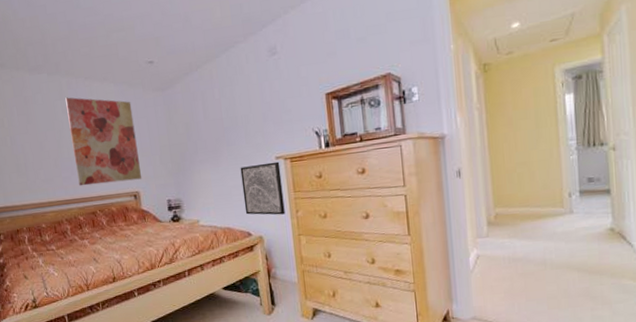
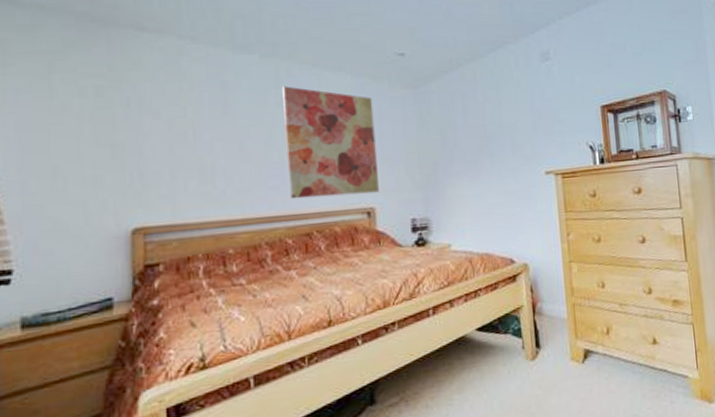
wall art: present [240,161,285,215] -> none [504,177,555,239]

